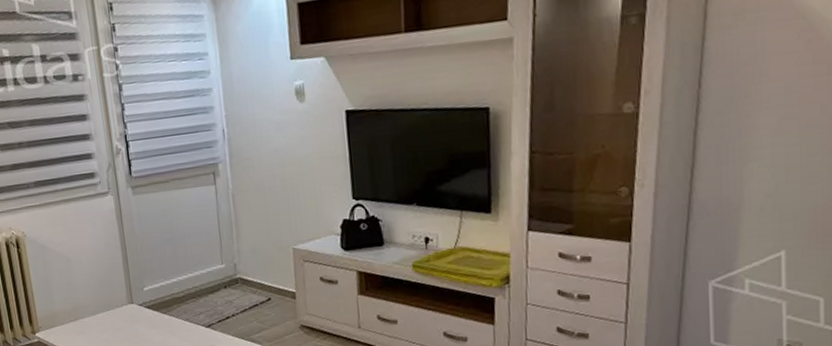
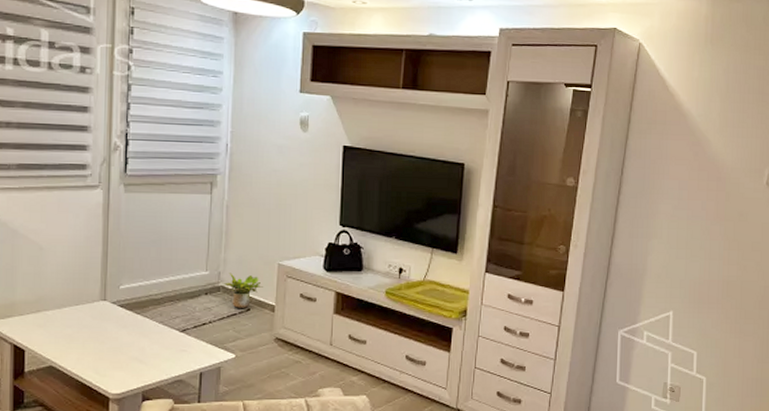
potted plant: none [240,263,281,299] -> present [223,273,263,308]

